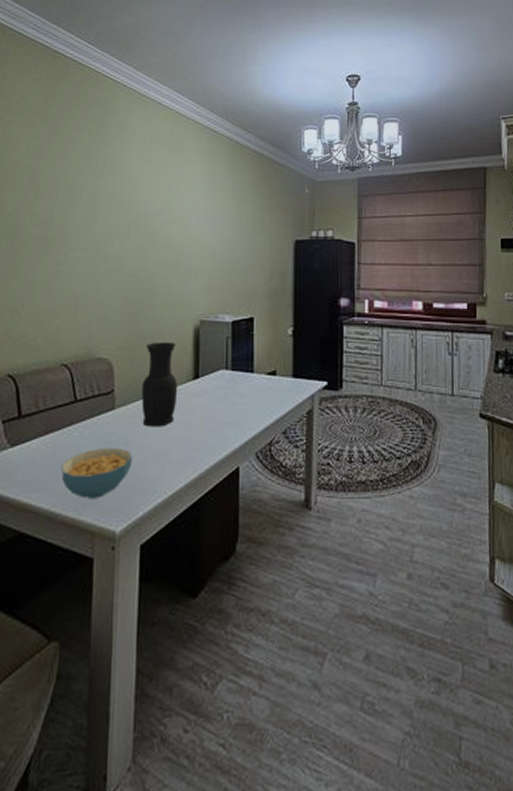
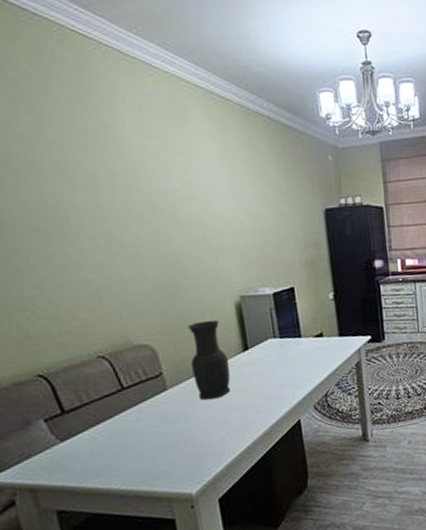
cereal bowl: present [61,447,132,499] -> none [122,422,196,473]

